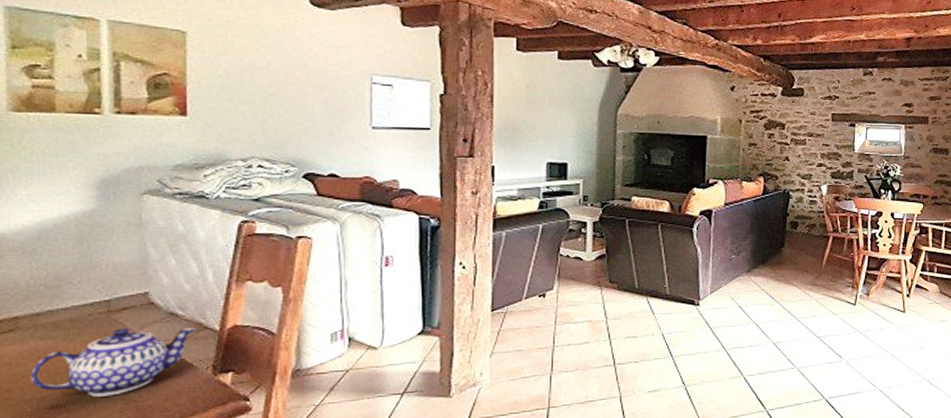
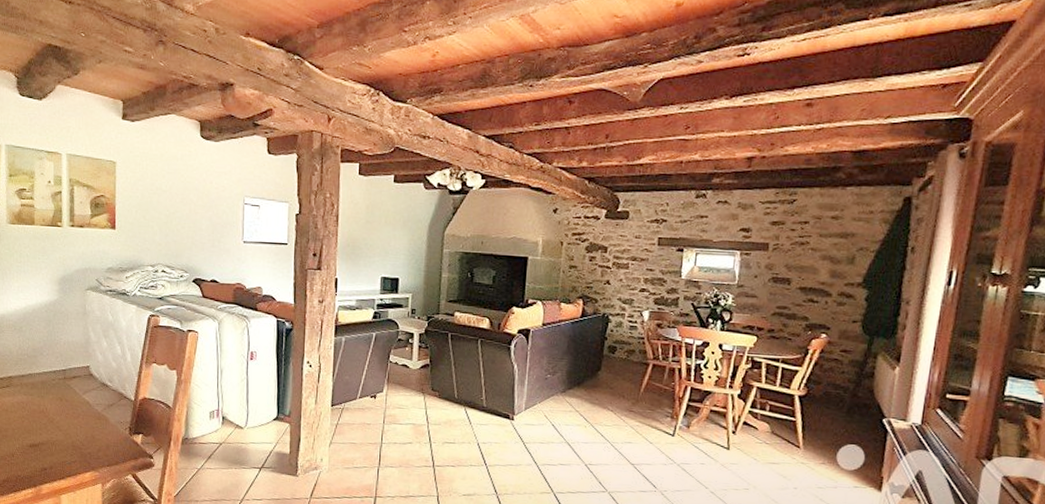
teapot: present [30,327,197,397] -> none [18,391,120,443]

